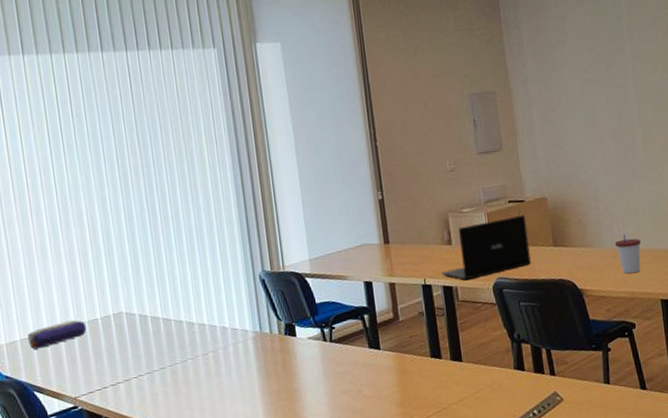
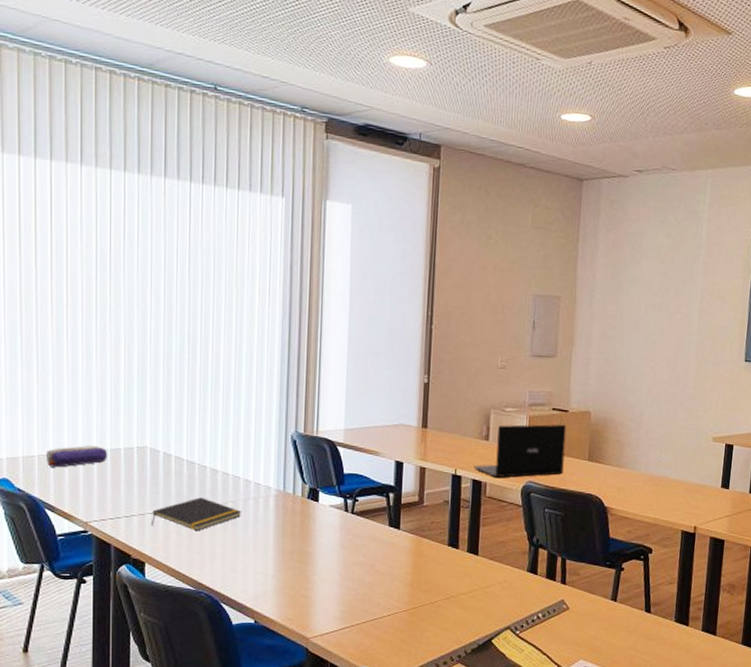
notepad: none [136,352,224,390] -> present [152,497,242,530]
cup: present [614,234,642,274] -> none [648,462,675,501]

